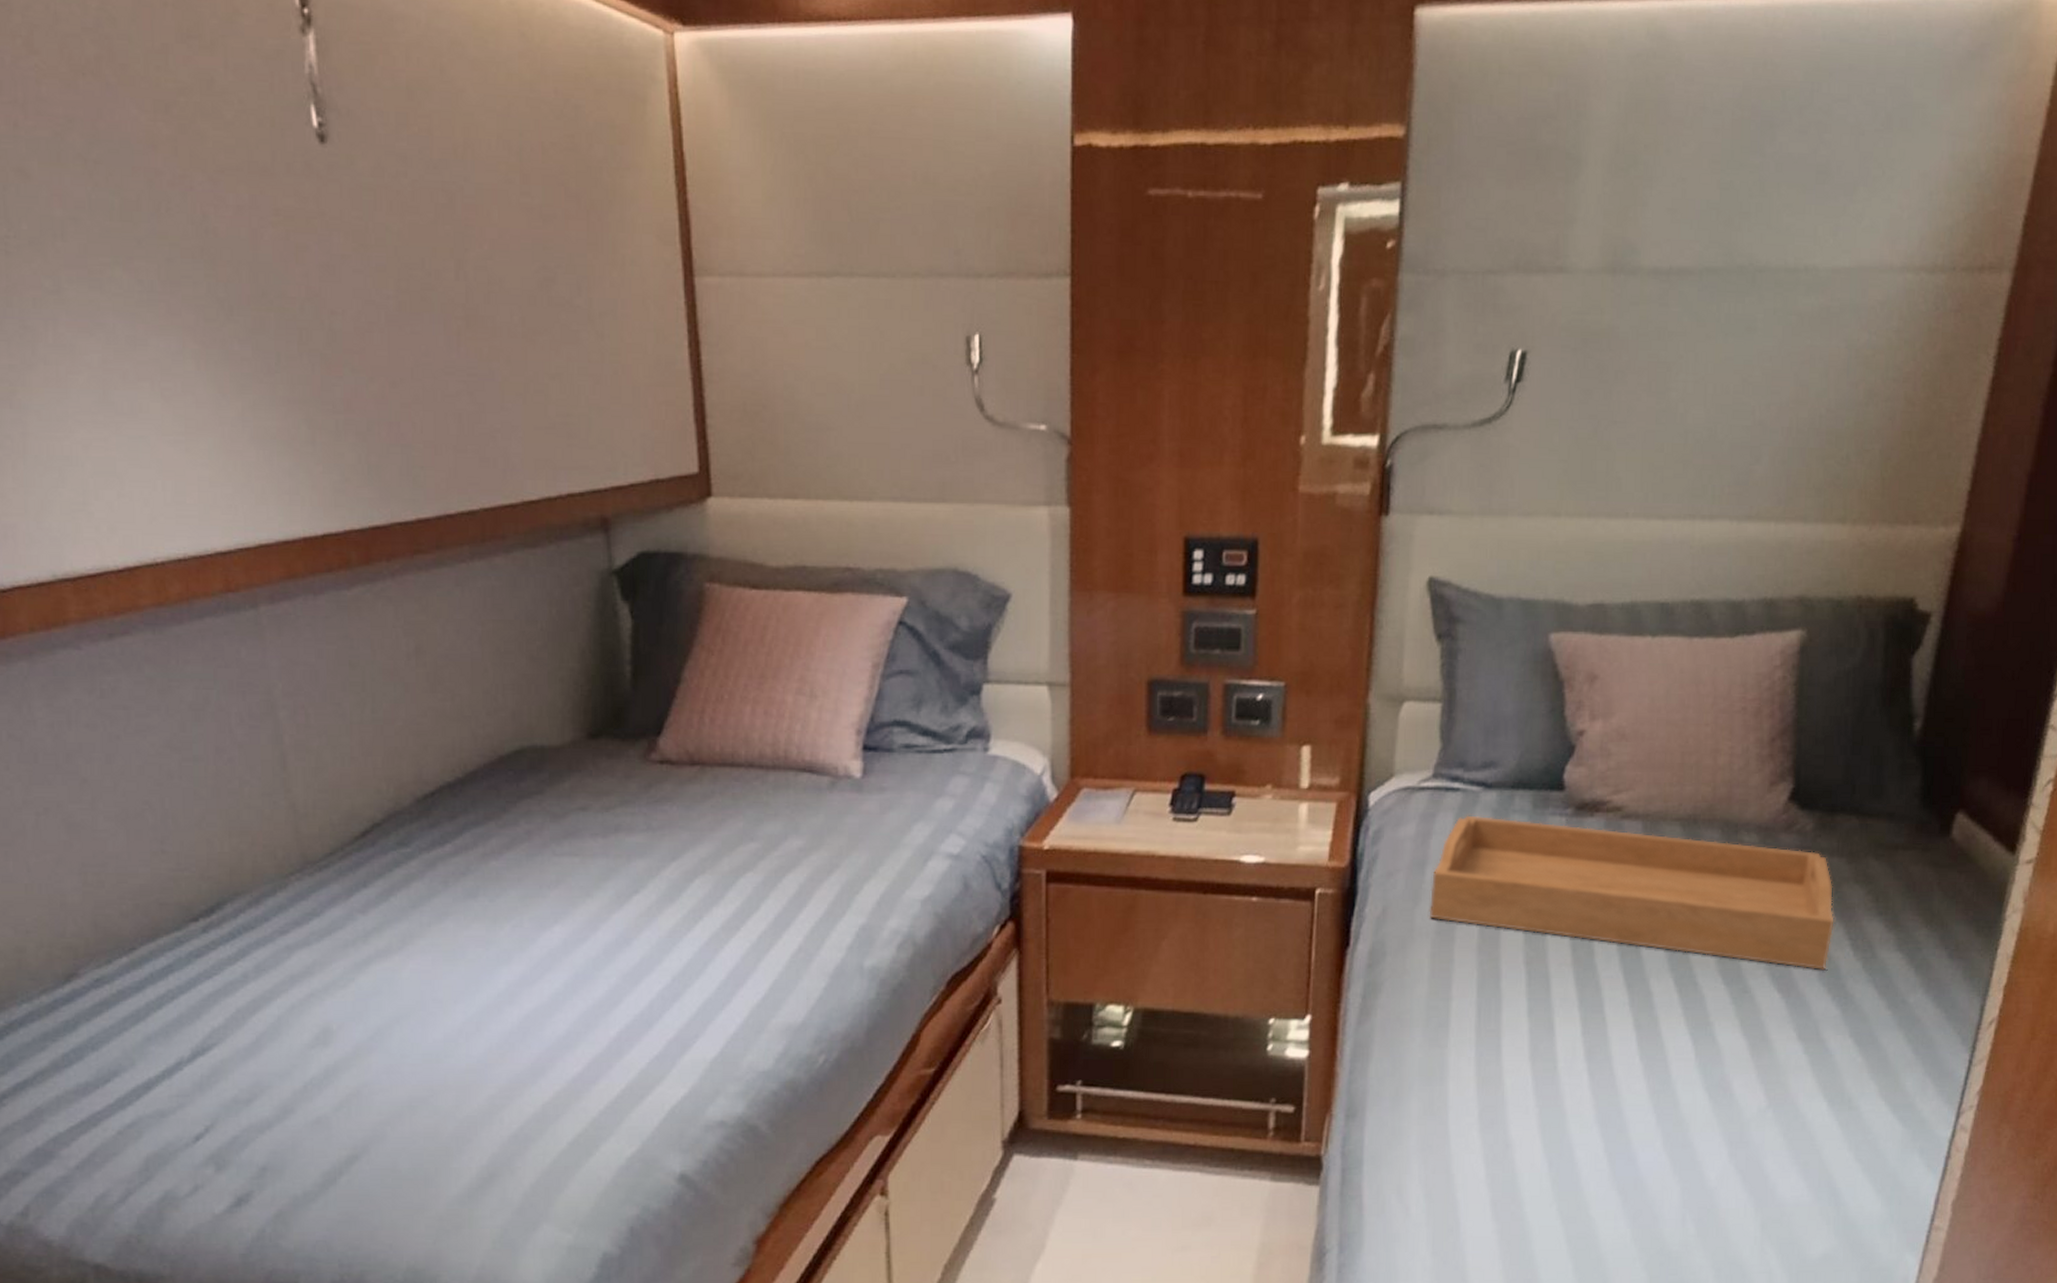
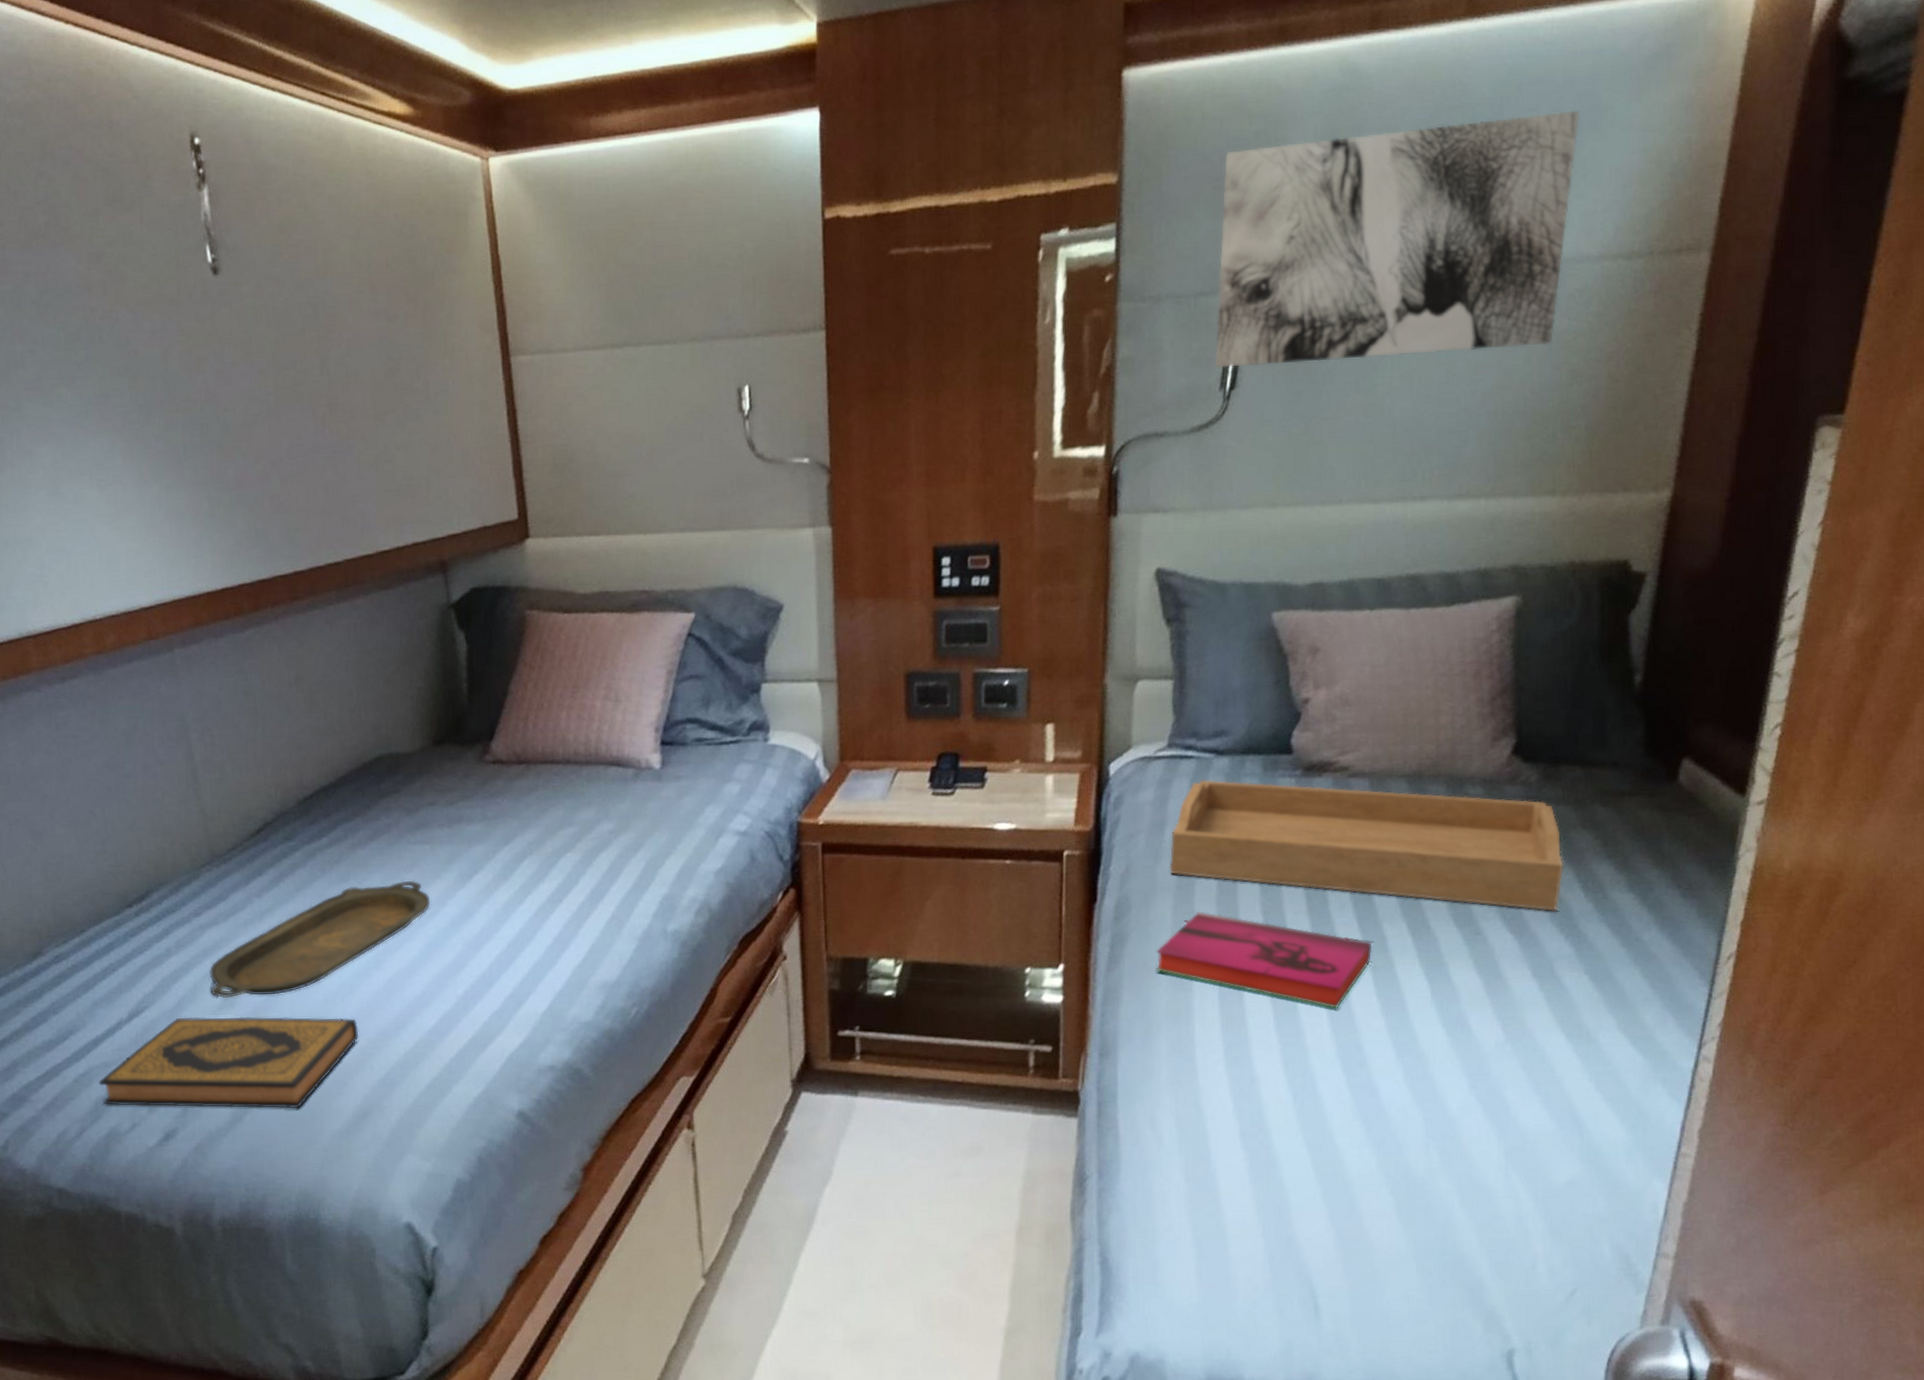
hardback book: none [150,1057,486,1169] -> present [98,1016,359,1109]
serving tray: none [297,899,579,1035] -> present [209,880,431,999]
hardback book: none [1410,960,1638,1069] -> present [1156,911,1373,1009]
wall art: none [1501,104,1891,360] -> present [1214,110,1581,369]

